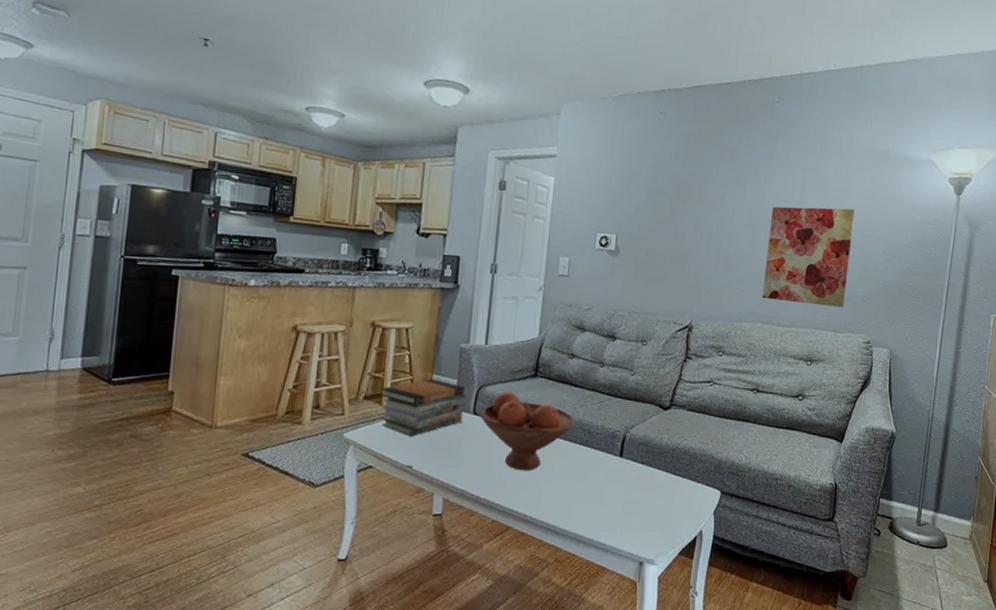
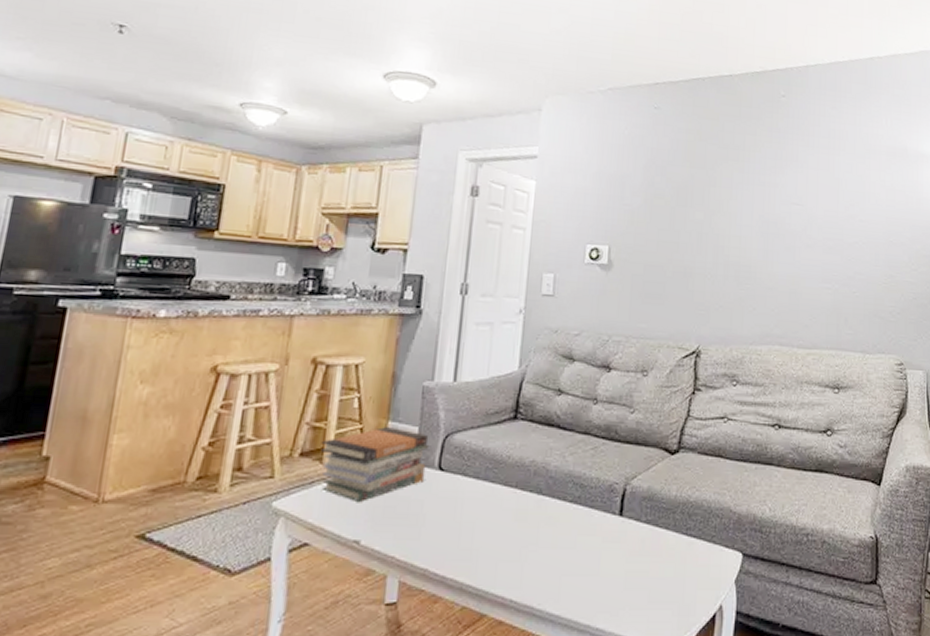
fruit bowl: present [480,391,575,471] -> none [447,439,564,540]
wall art: present [762,206,855,308] -> none [778,210,875,324]

